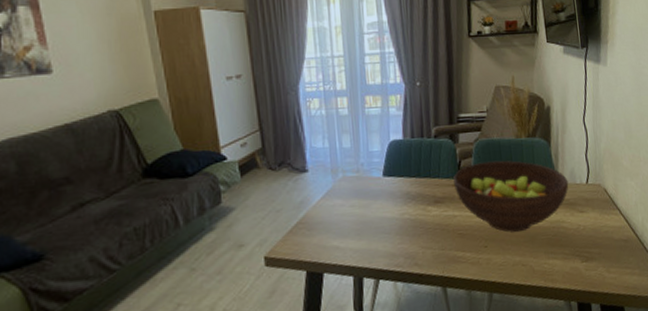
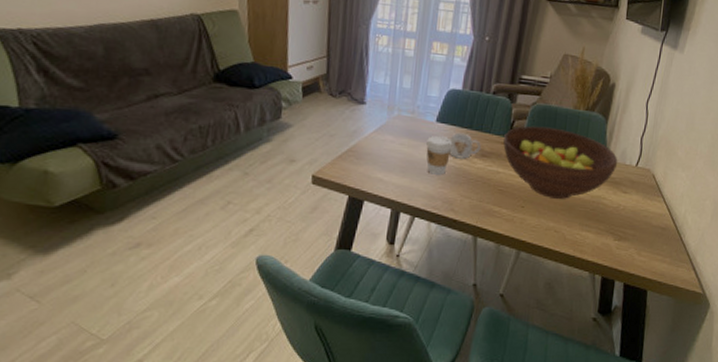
coffee cup: none [377,189,404,231] -> present [426,135,453,175]
mug: none [400,182,433,210] -> present [449,132,481,159]

